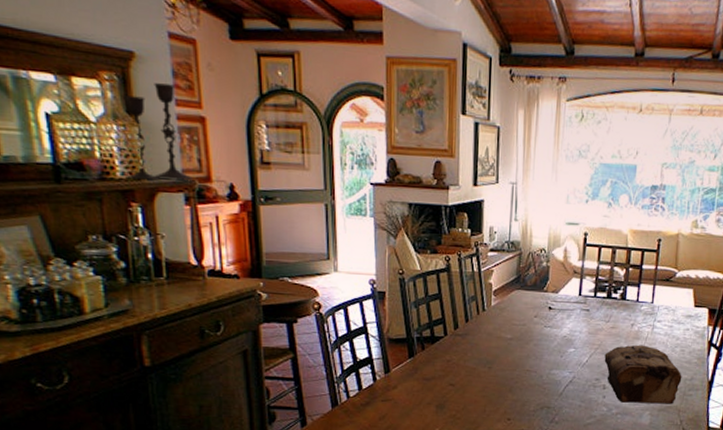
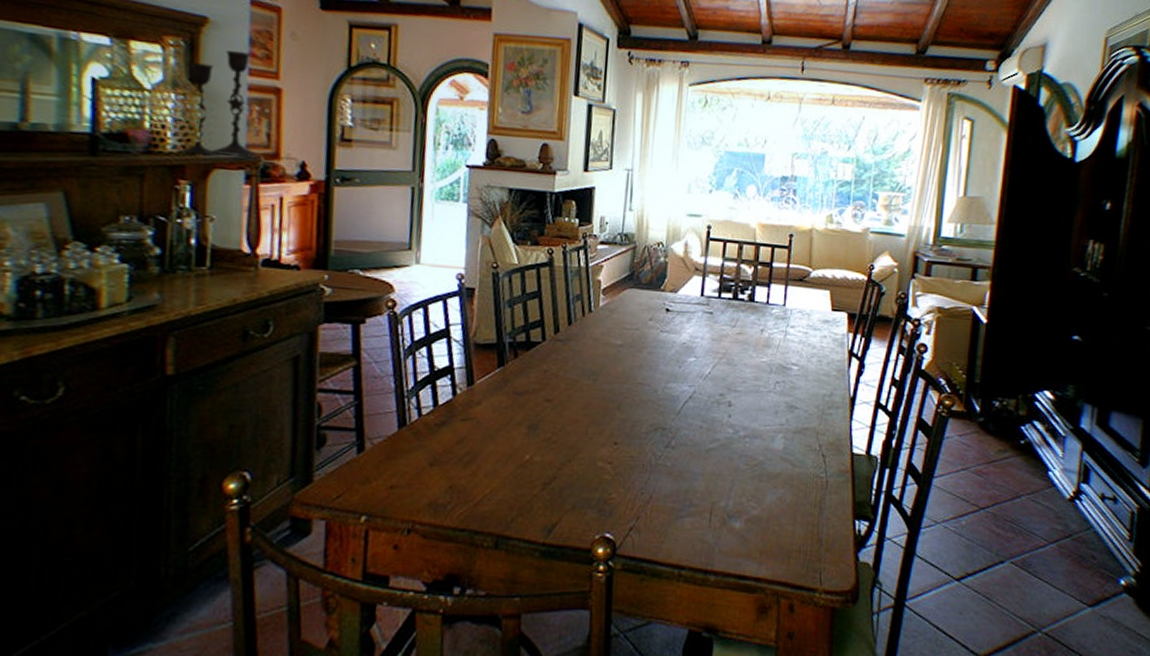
bread loaf: present [604,344,682,404] -> none [730,354,820,425]

